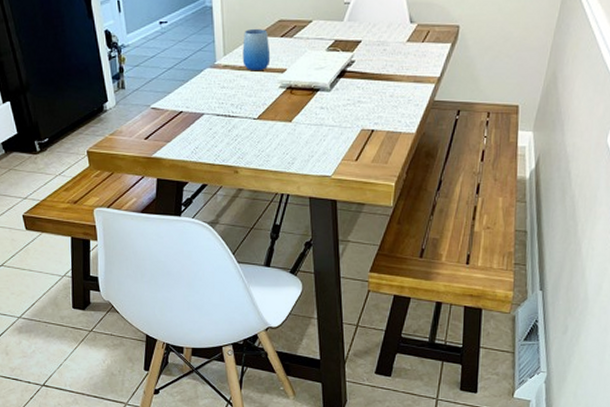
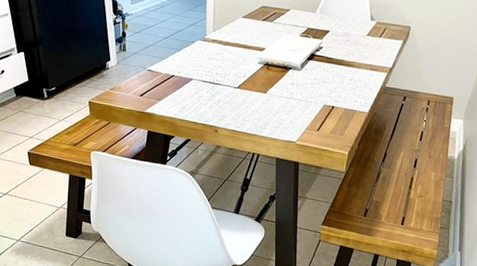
cup: present [242,29,271,72] -> none [229,11,253,48]

